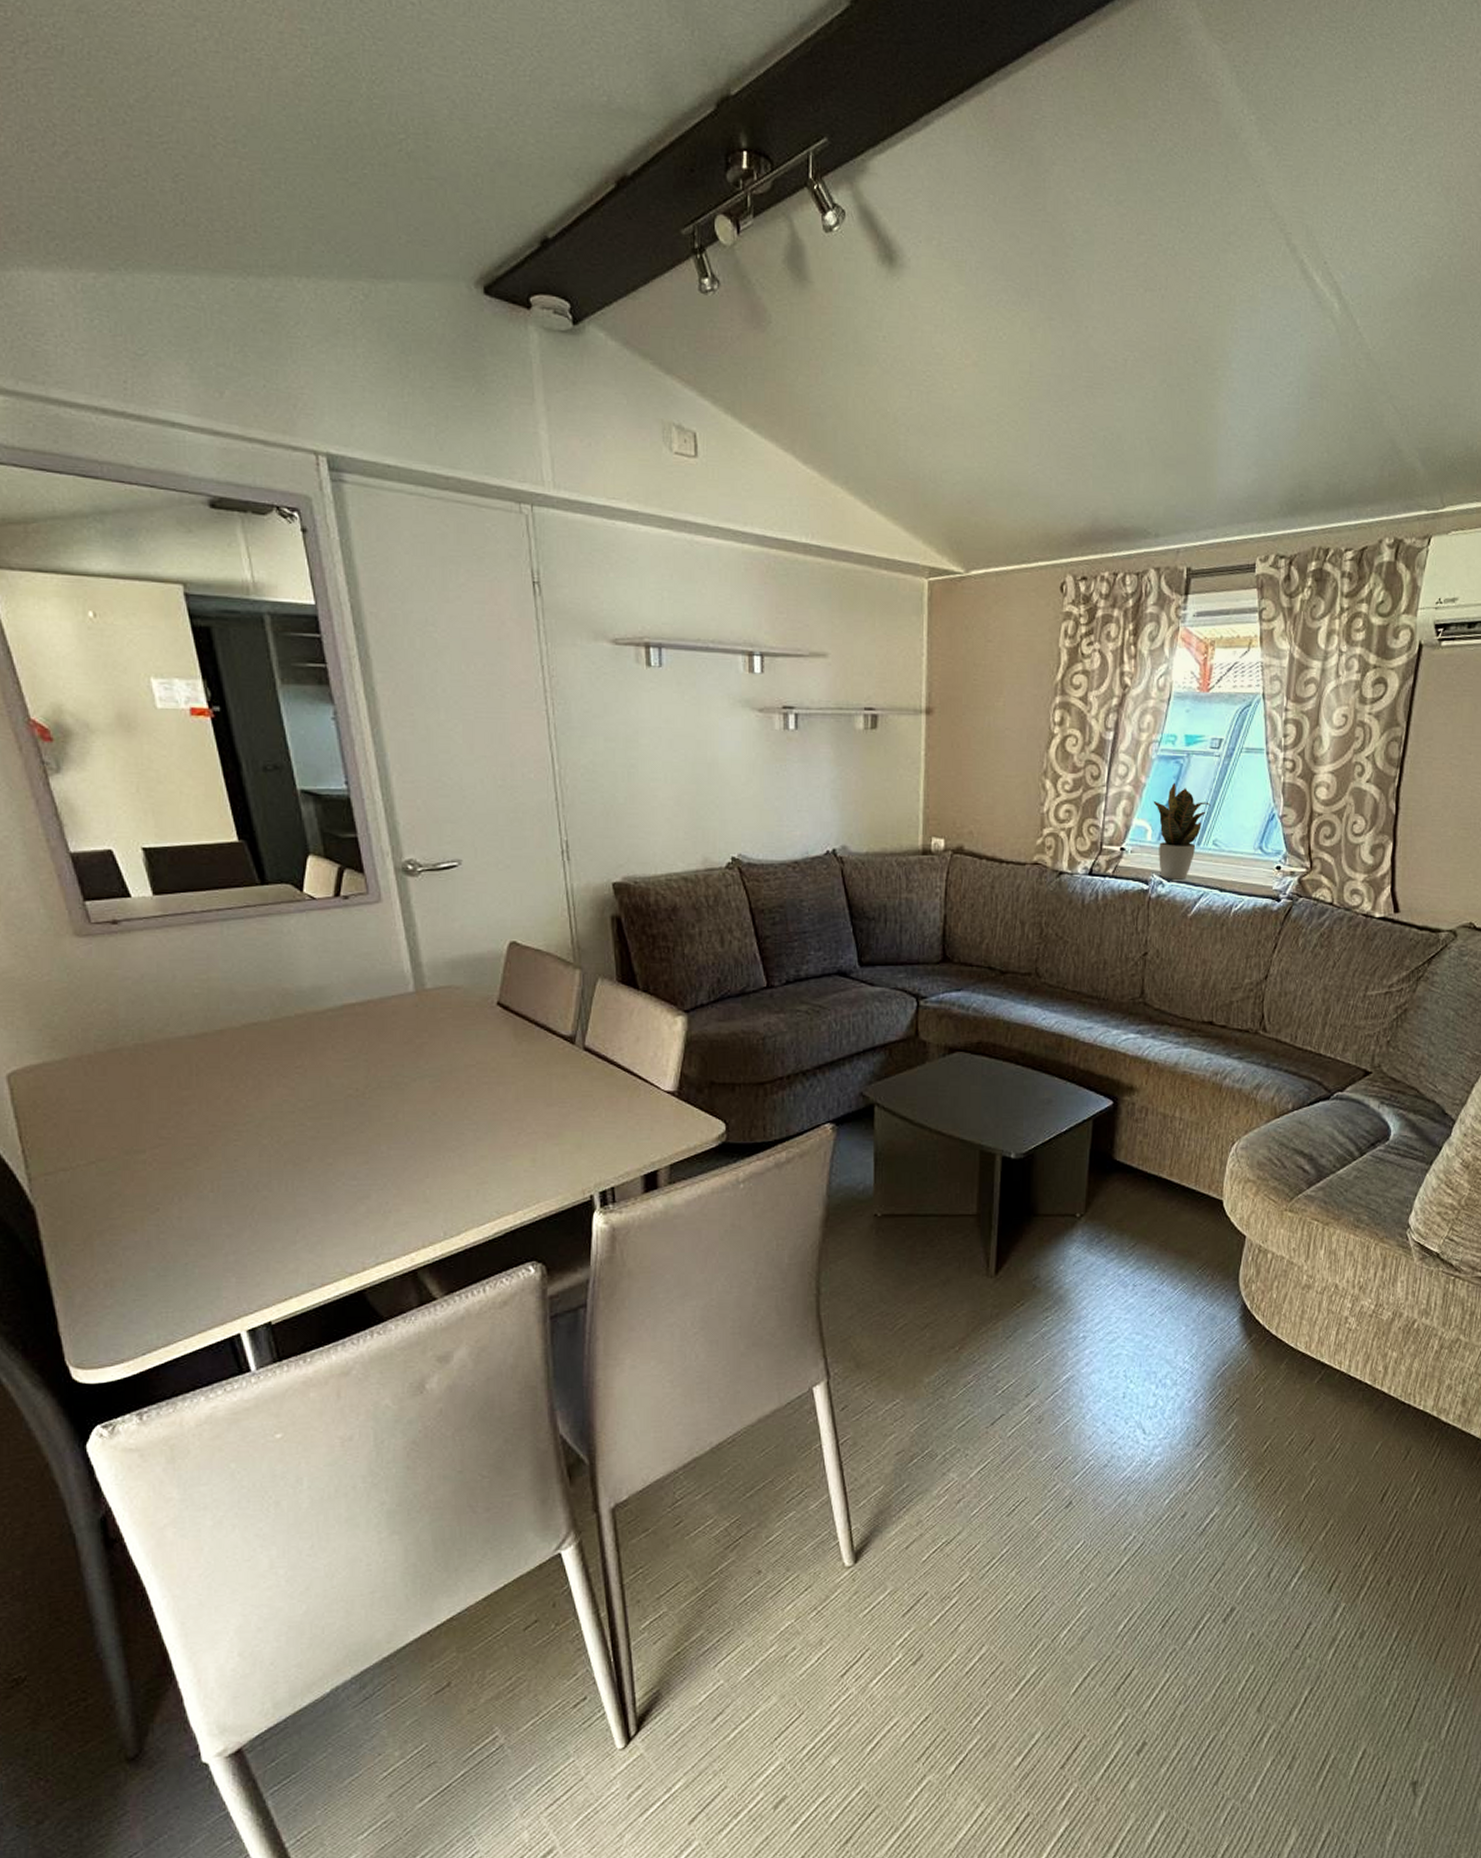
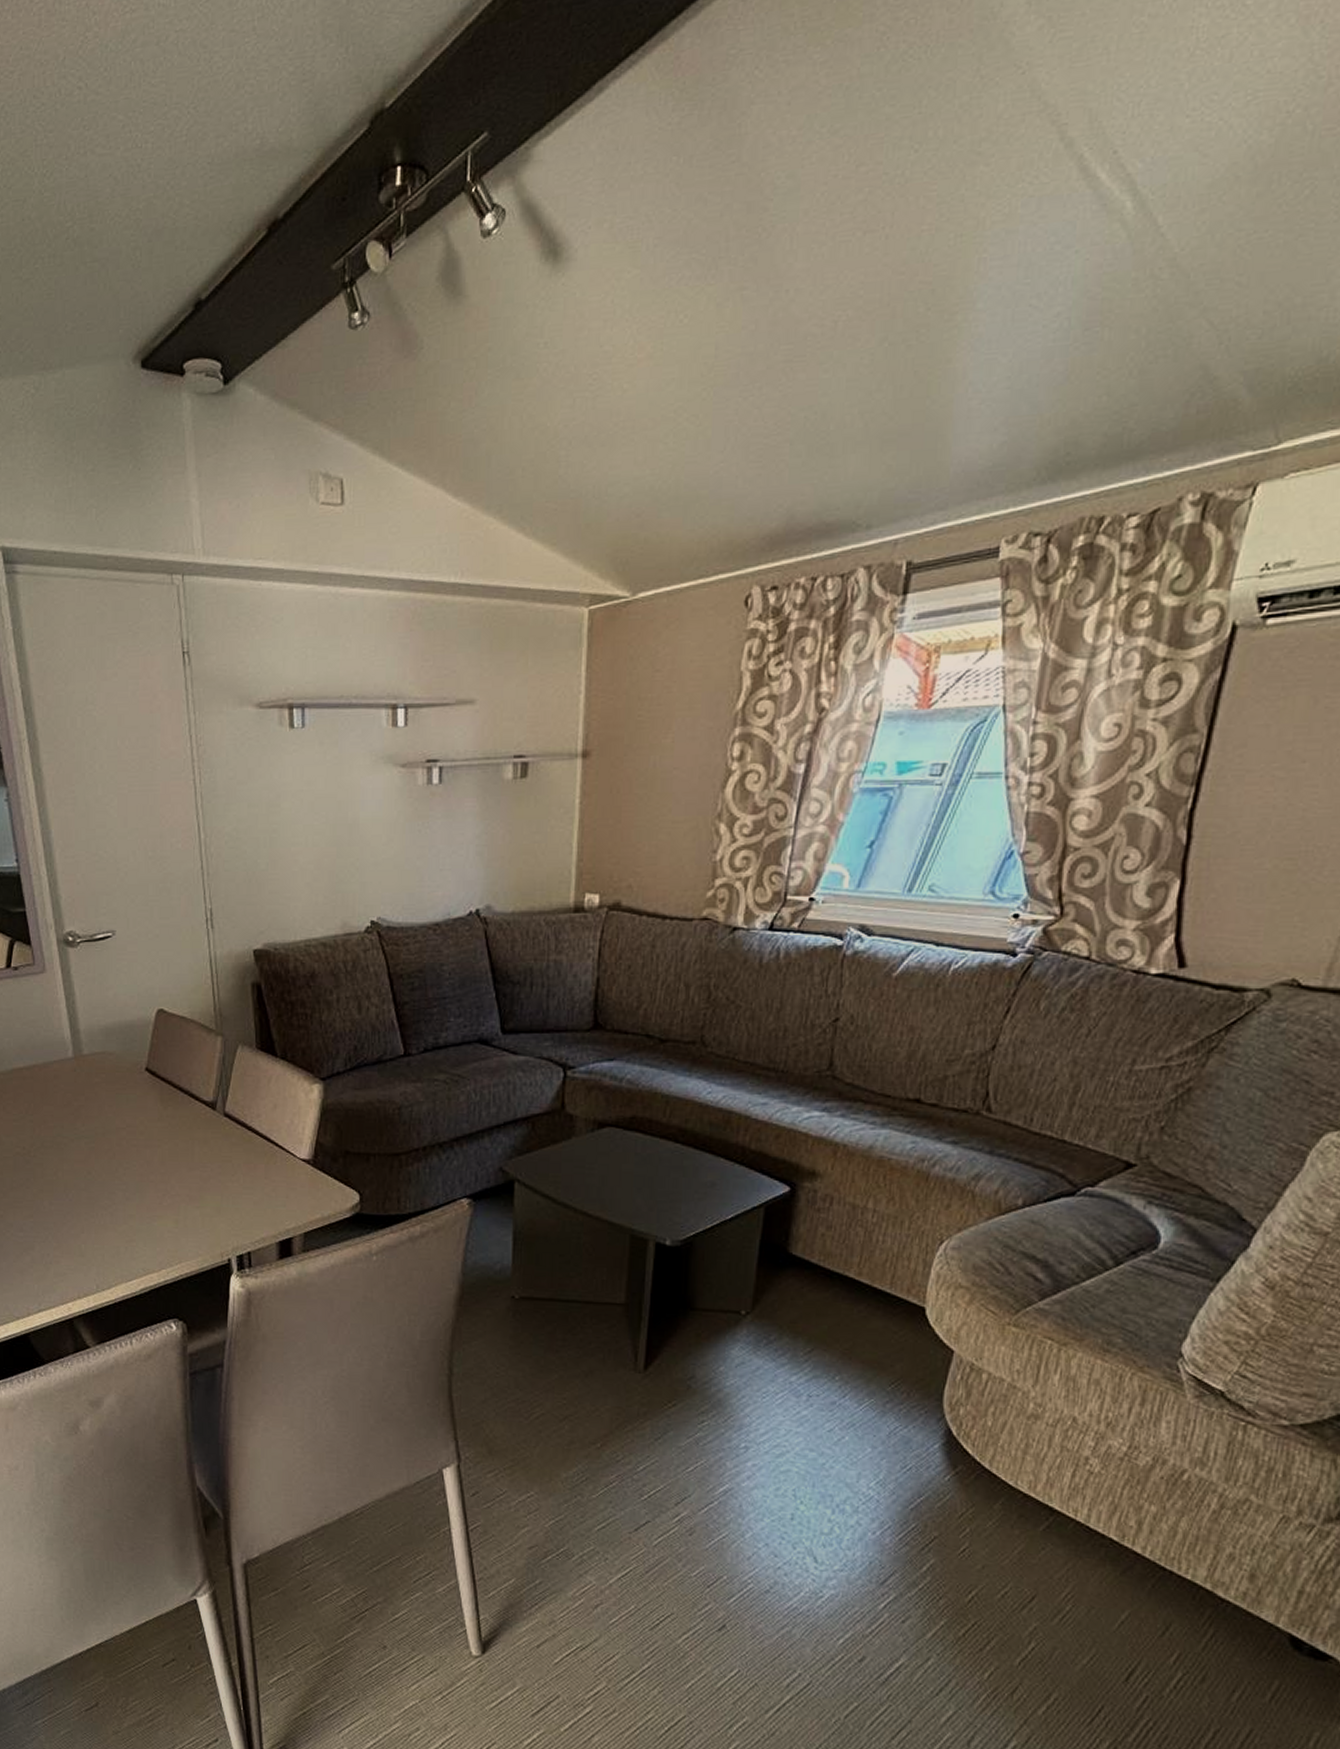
potted plant: present [1153,782,1211,880] -> none [852,818,927,933]

